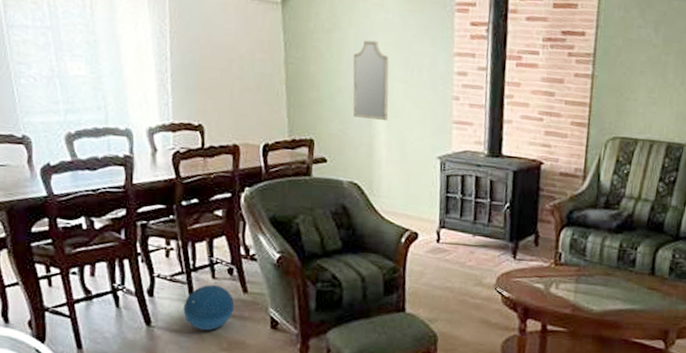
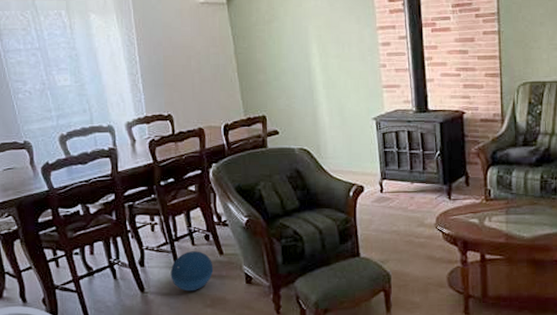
home mirror: present [352,40,389,122] -> none [291,25,327,93]

